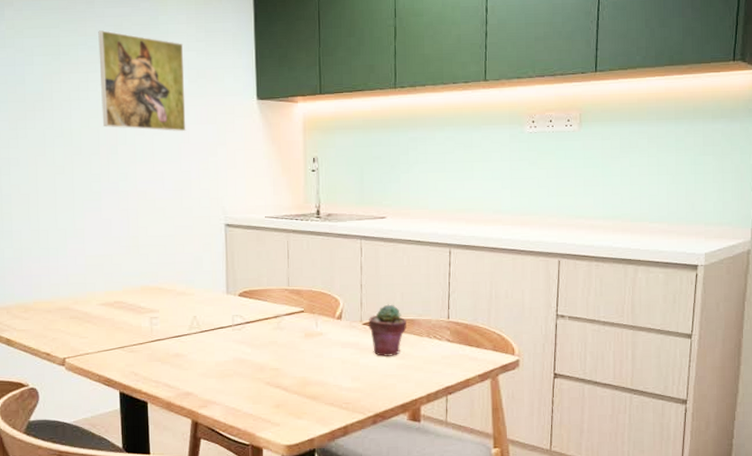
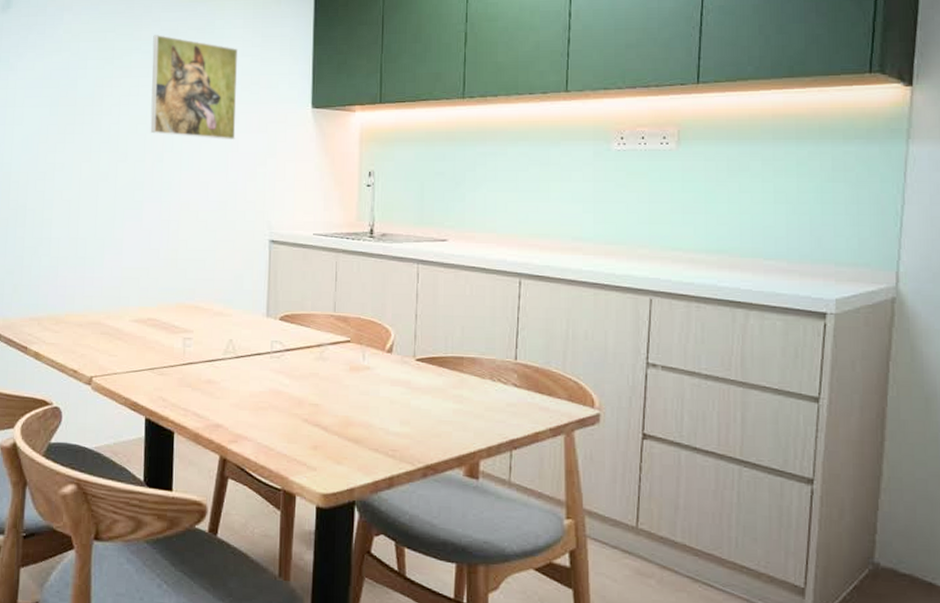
potted succulent: present [369,304,406,356] -> none [423,339,466,399]

